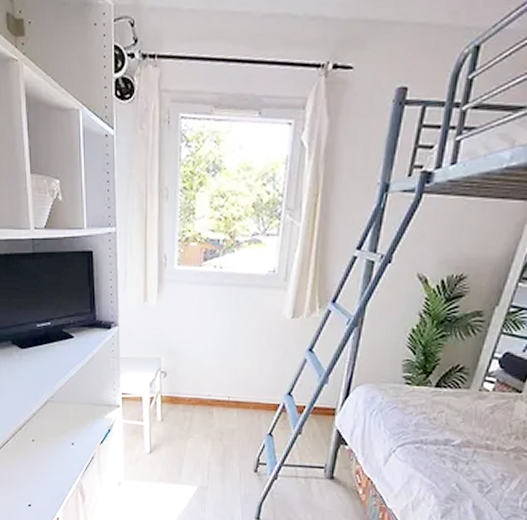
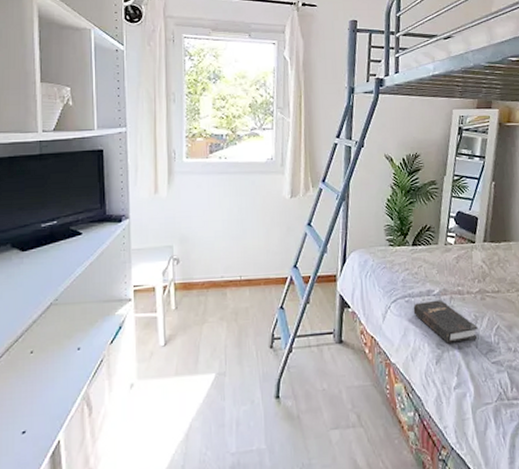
hardback book: none [423,451,504,501] -> present [413,300,478,344]

